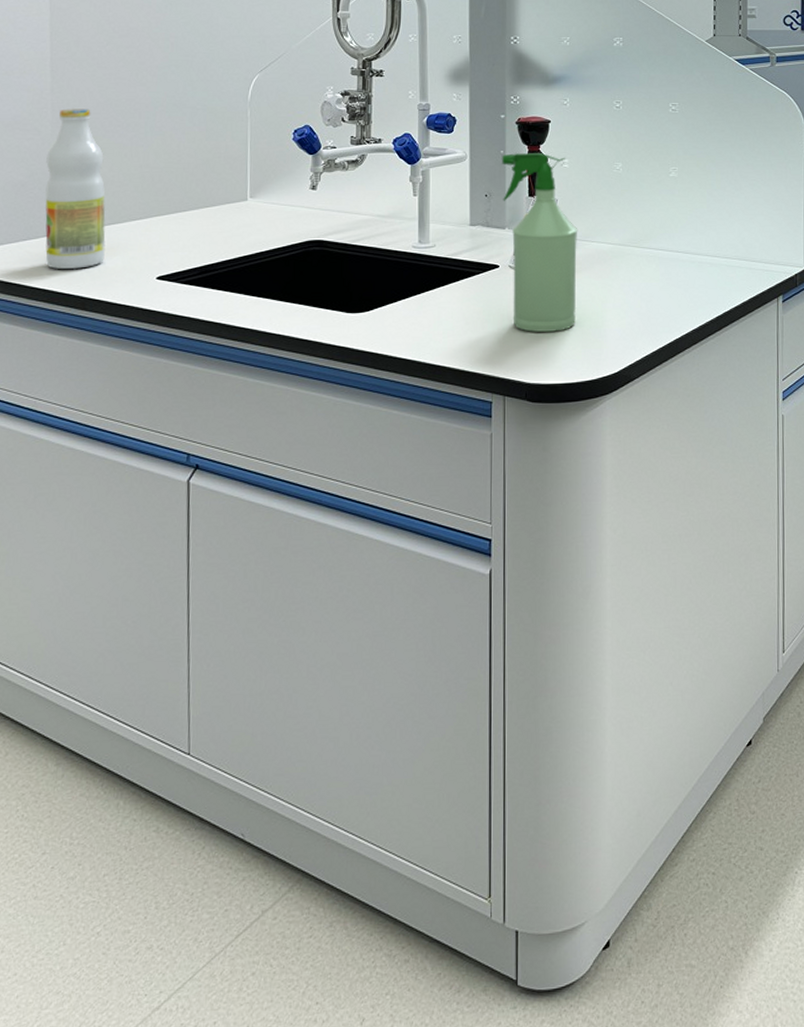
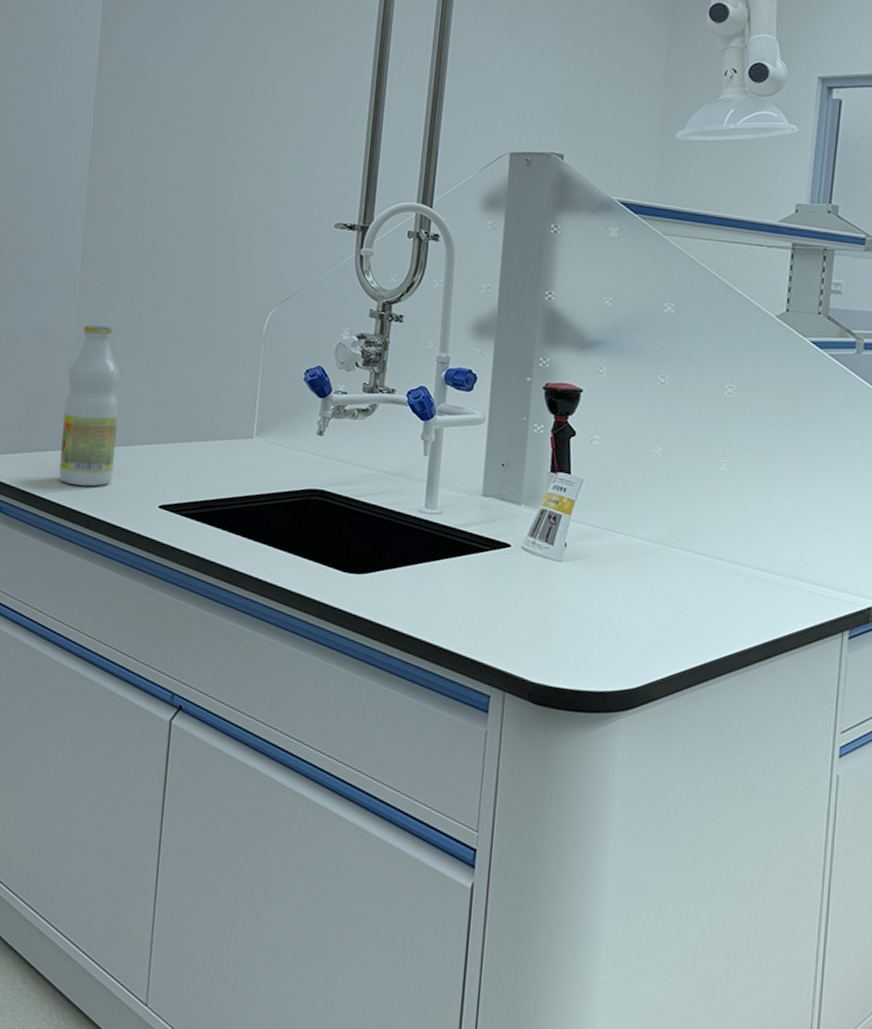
spray bottle: present [501,153,578,332] -> none [521,421,604,630]

